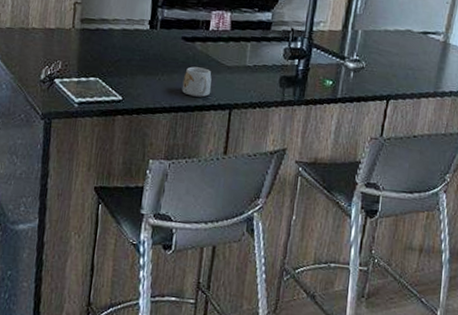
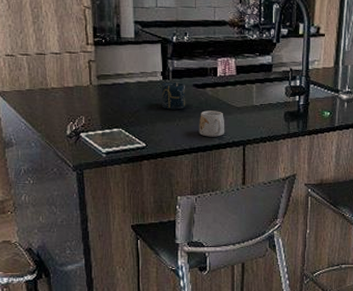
cup: none [144,31,174,64] -> present [161,82,186,110]

